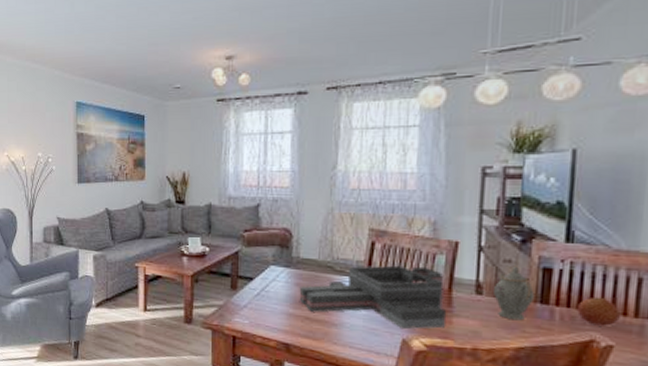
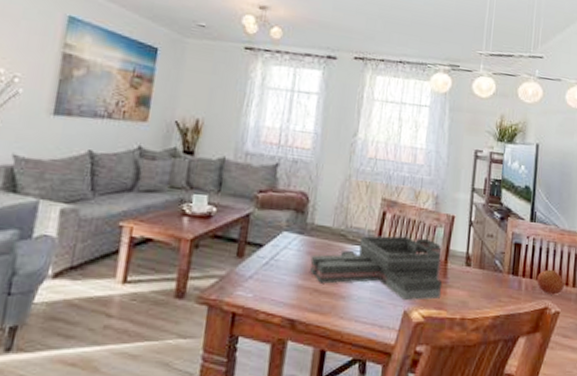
teapot: present [494,265,534,321] -> none [479,240,508,291]

